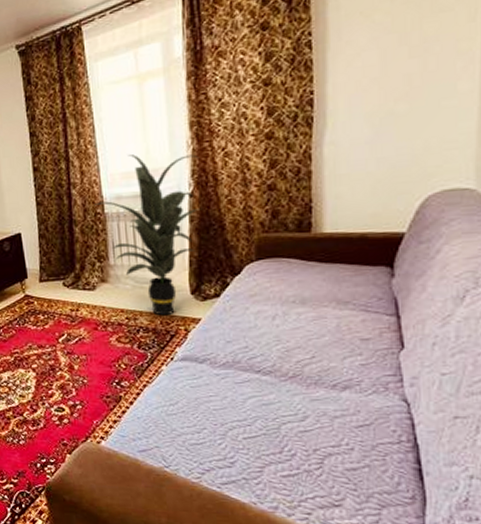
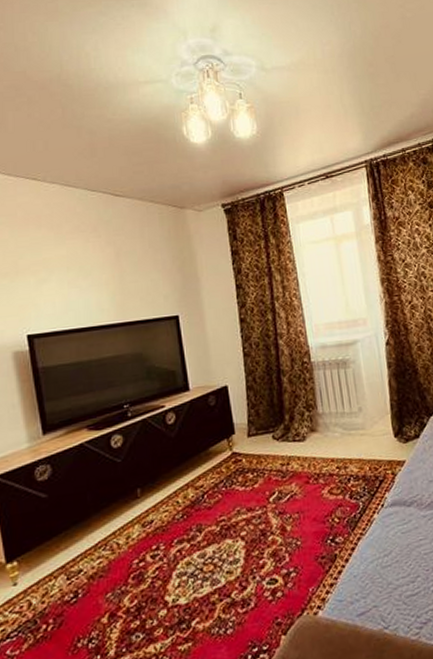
indoor plant: present [93,154,203,316] -> none [300,306,398,462]

